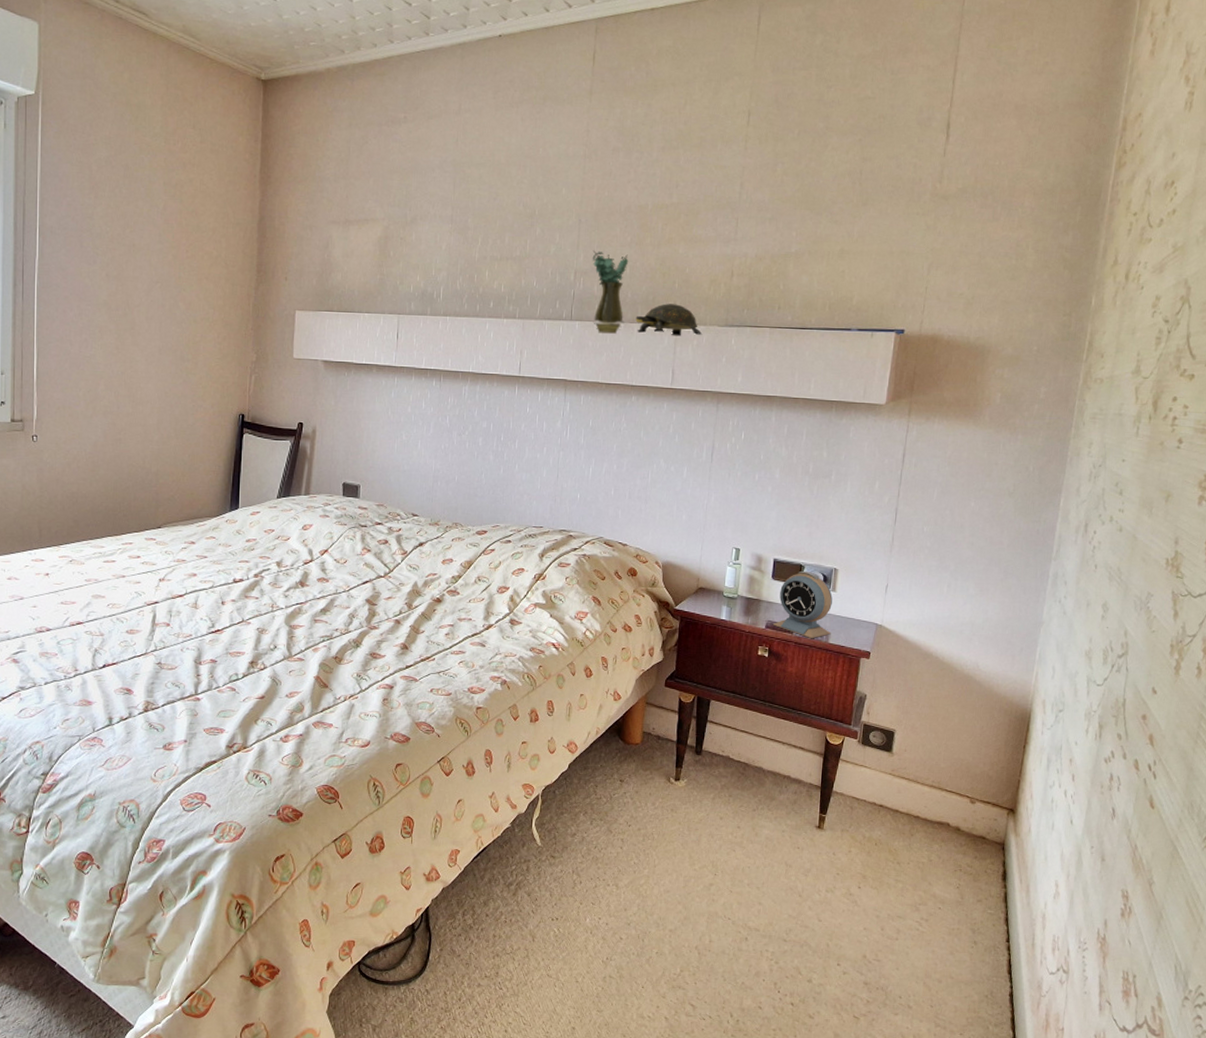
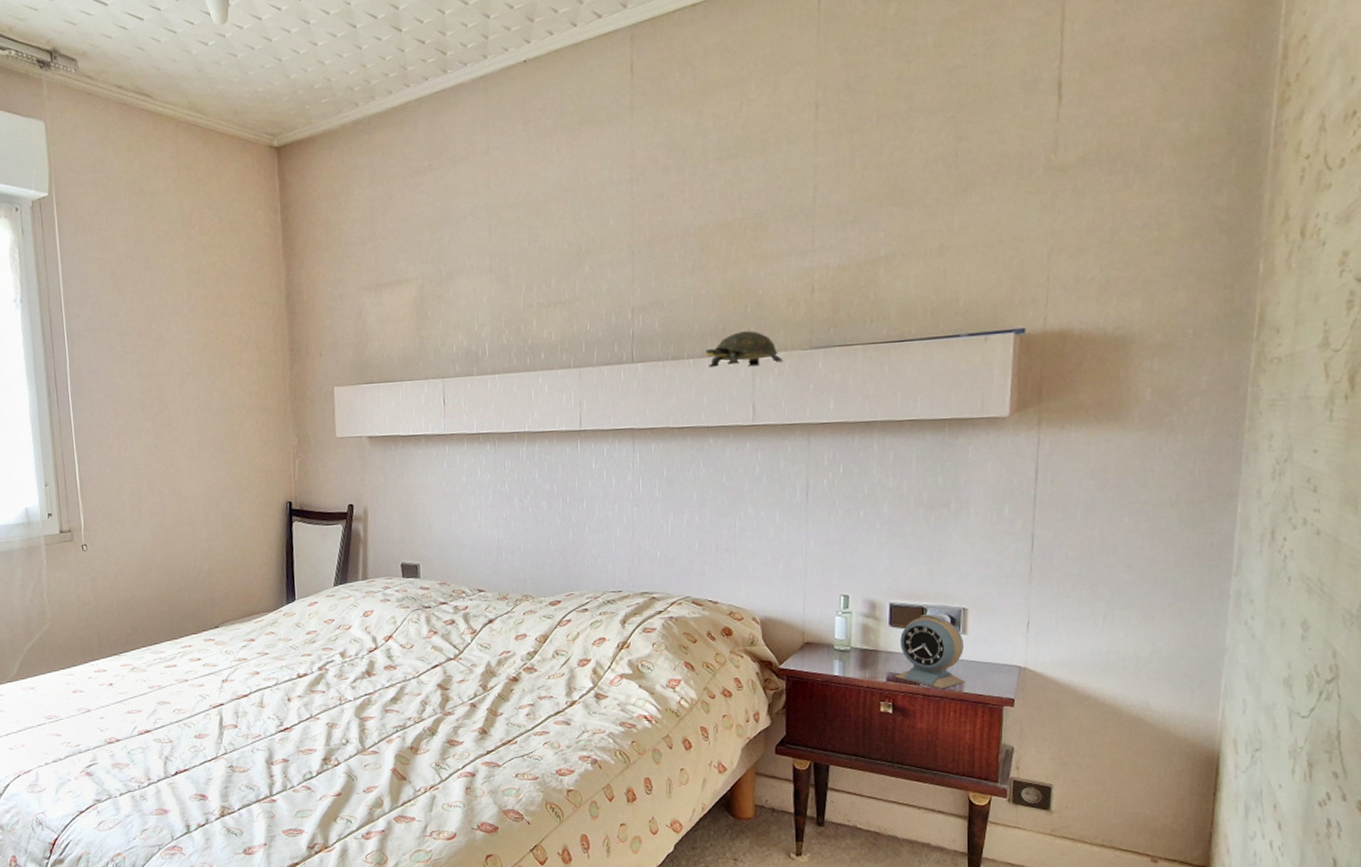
vase: present [592,250,629,335] -> none [650,282,692,374]

